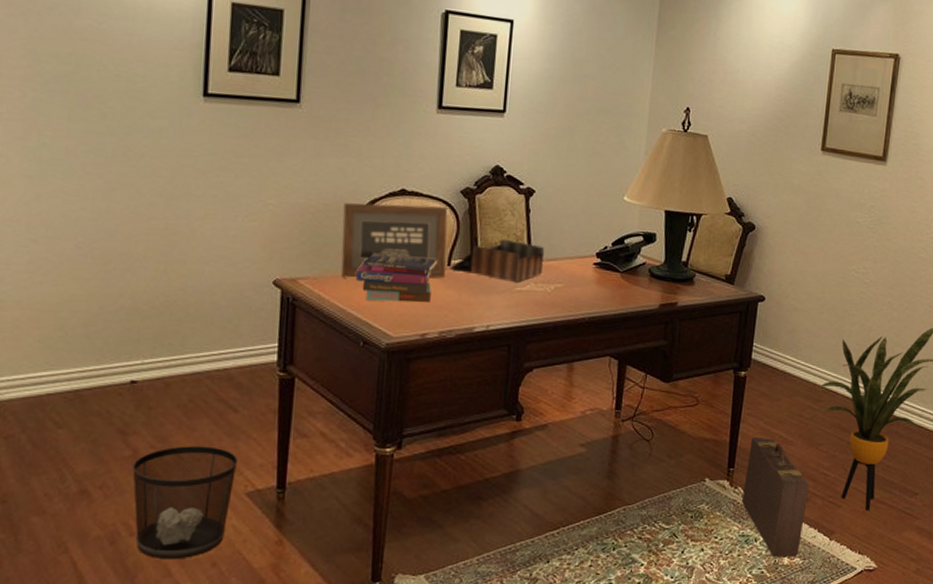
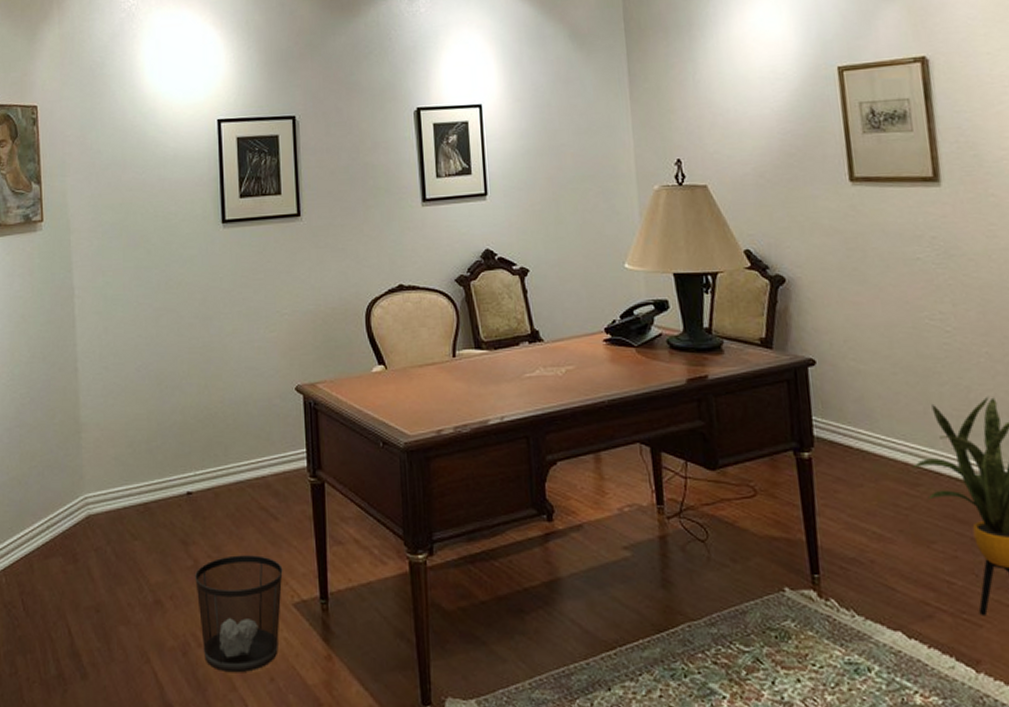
picture frame: present [340,203,448,278] -> none [349,297,452,378]
books: present [356,254,438,303] -> none [368,350,443,399]
desk organizer: present [450,239,545,282] -> none [455,323,550,368]
briefcase: present [741,438,810,558] -> none [834,535,935,695]

